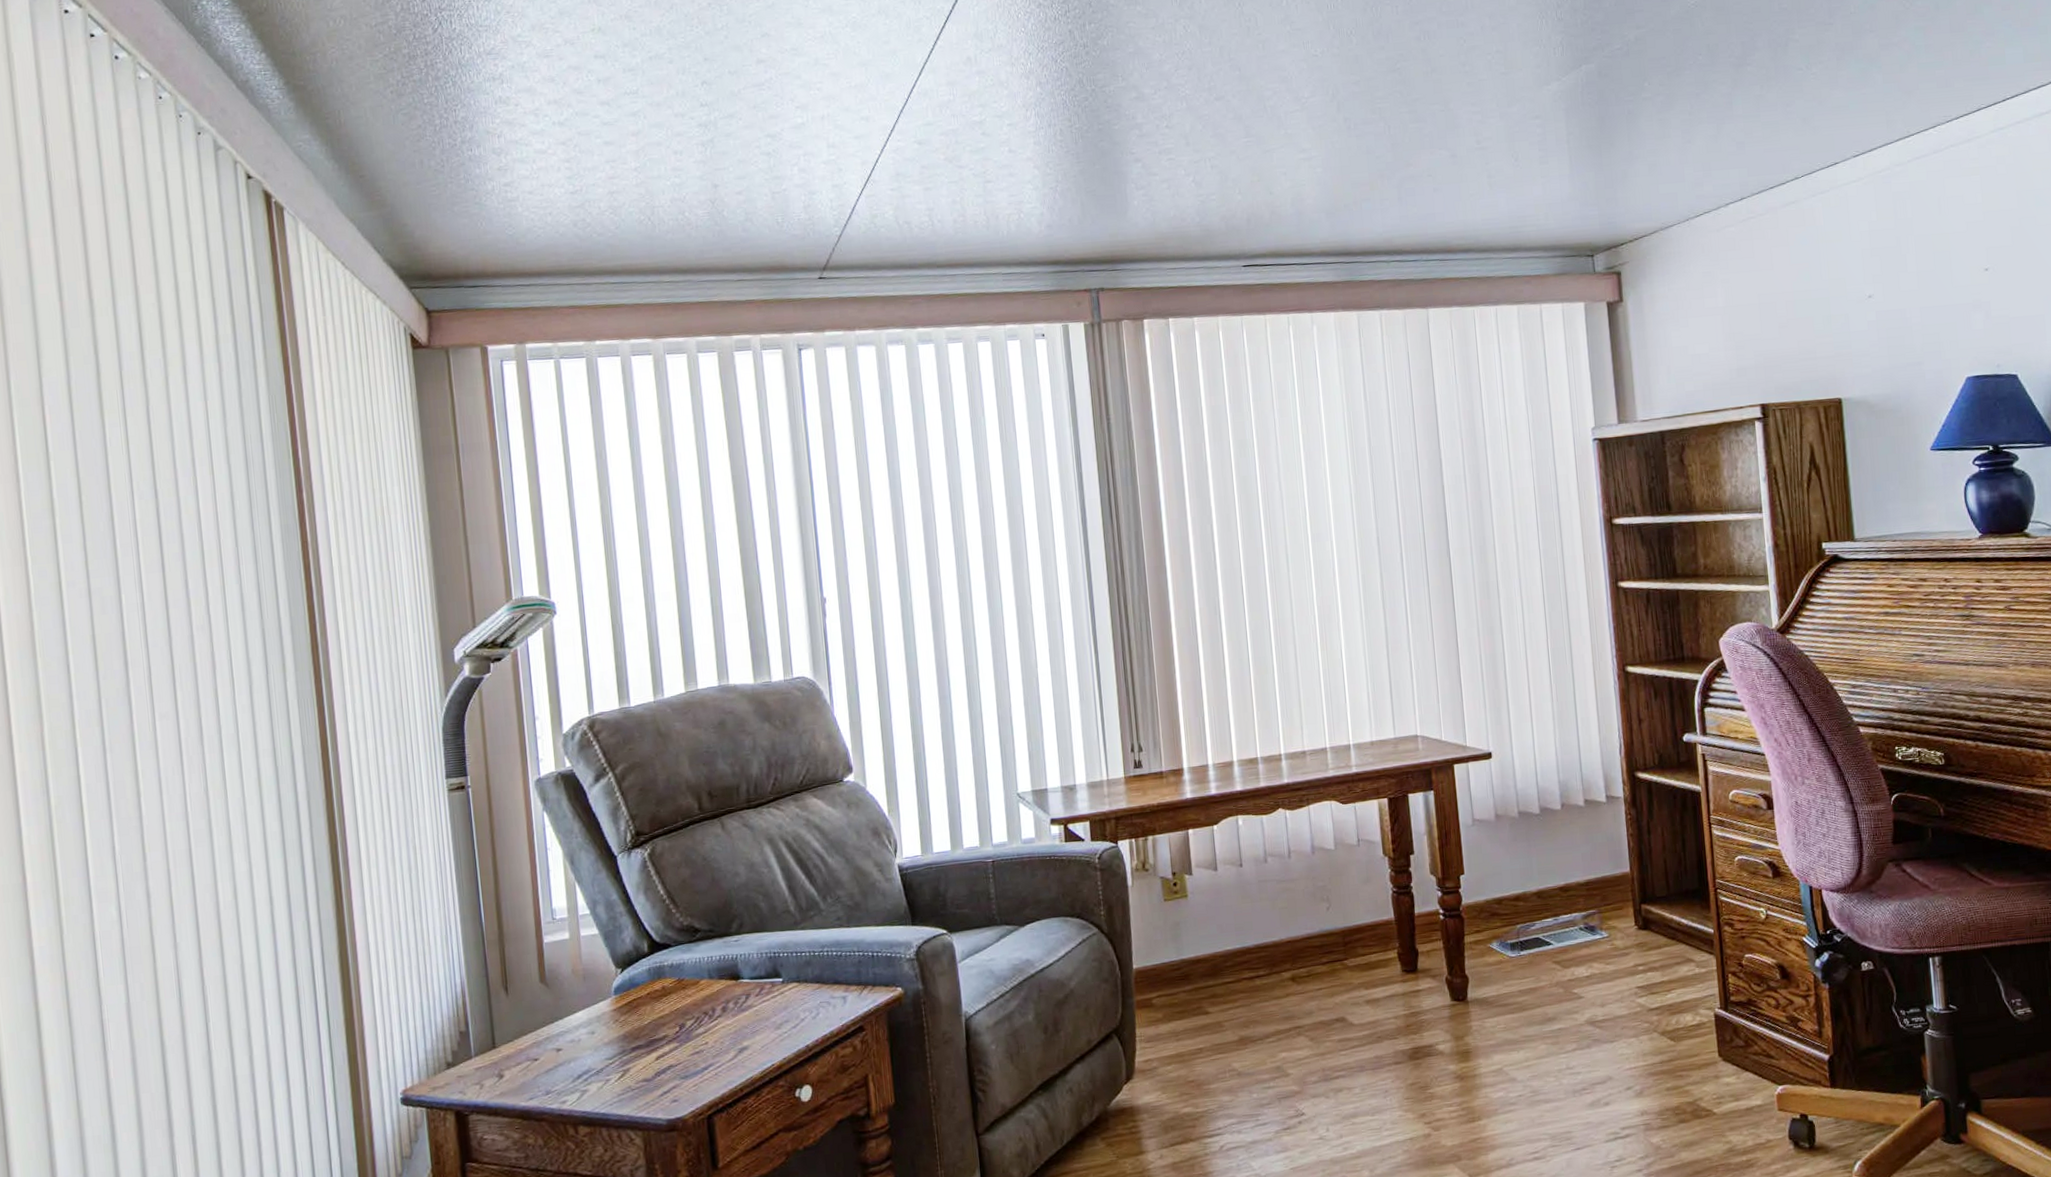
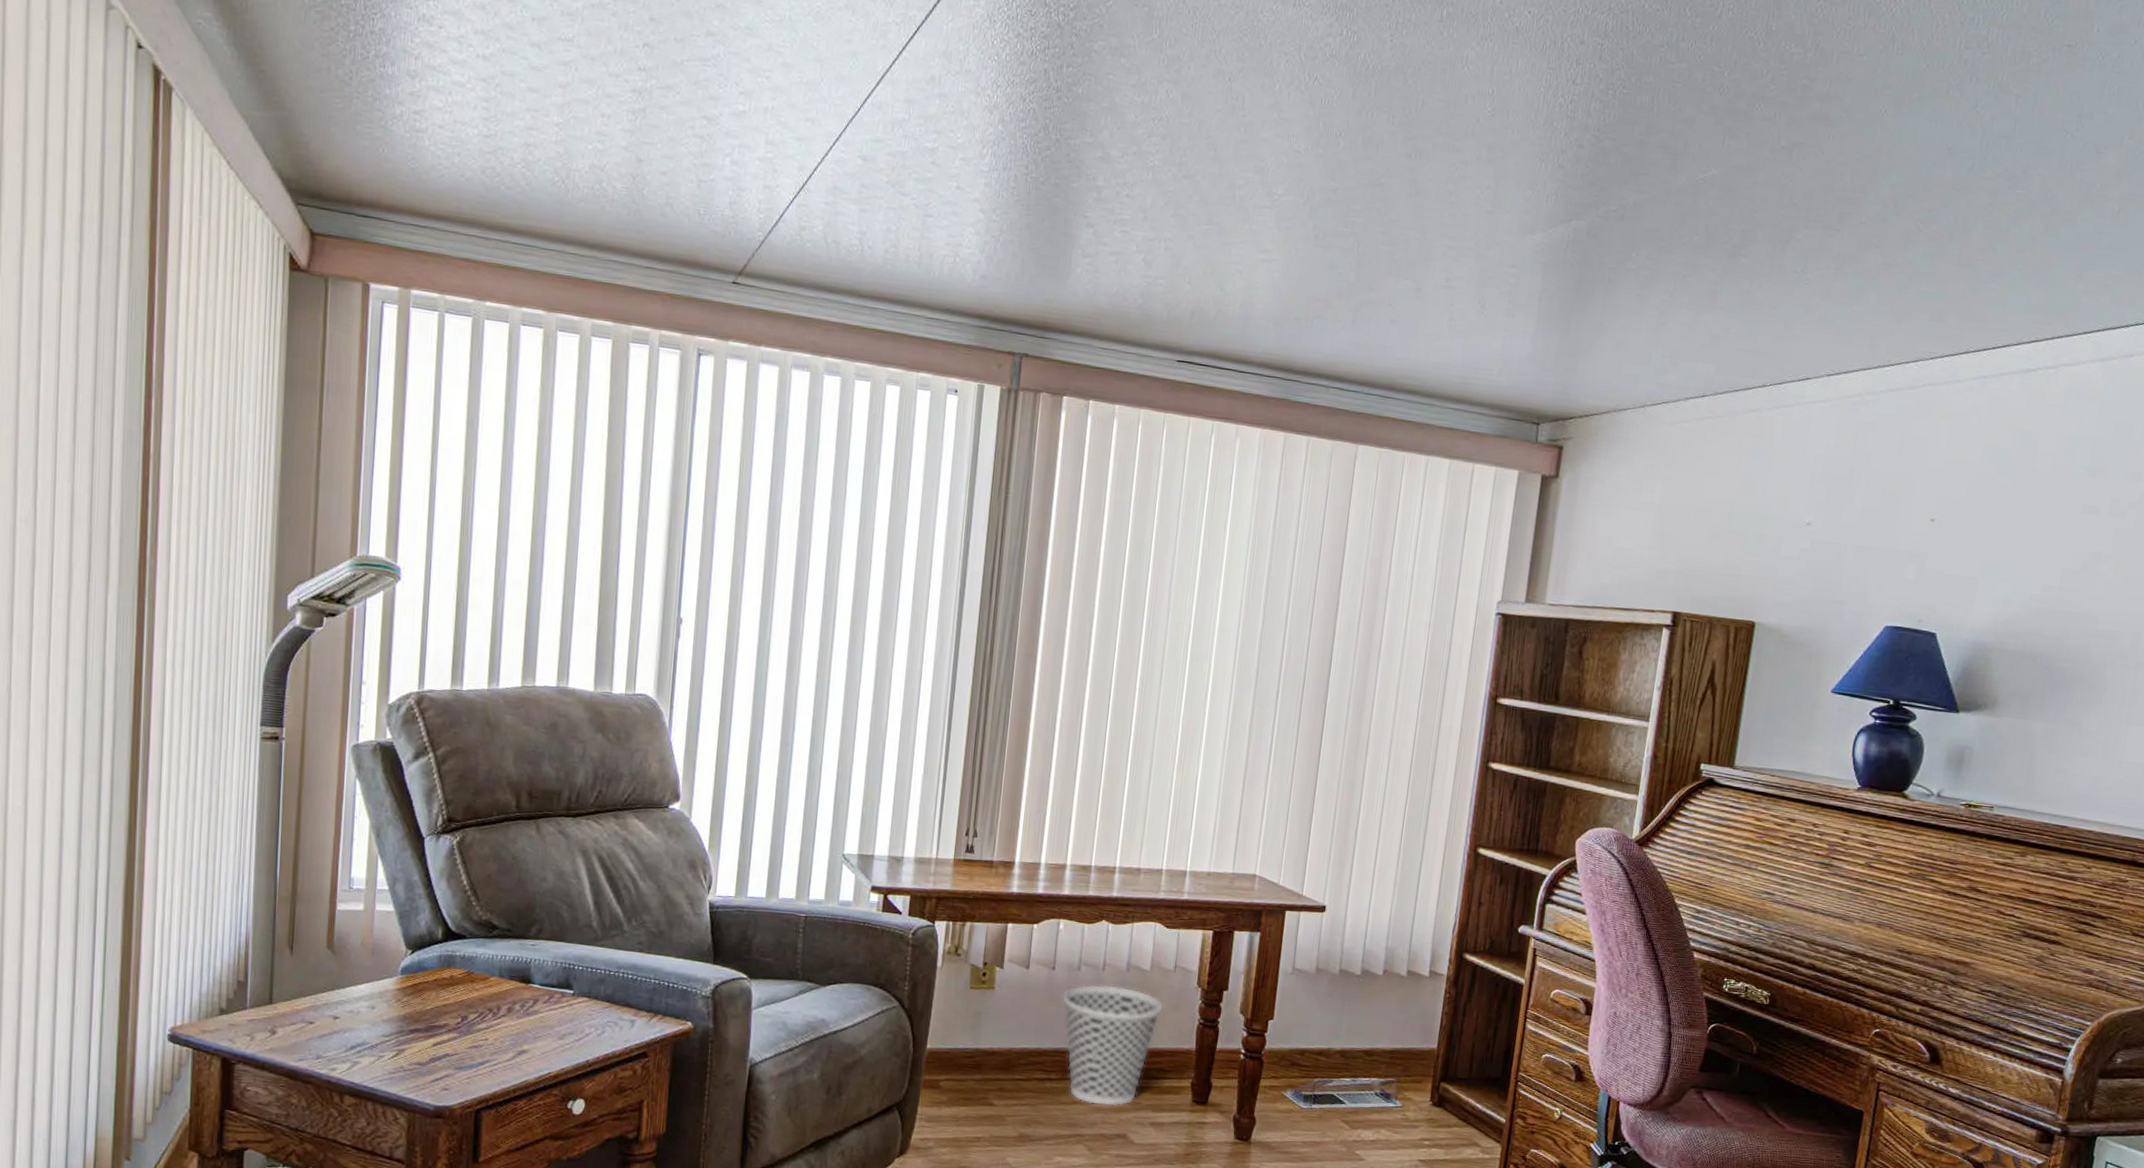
wastebasket: none [1254,870,1355,994] -> present [1062,984,1163,1107]

